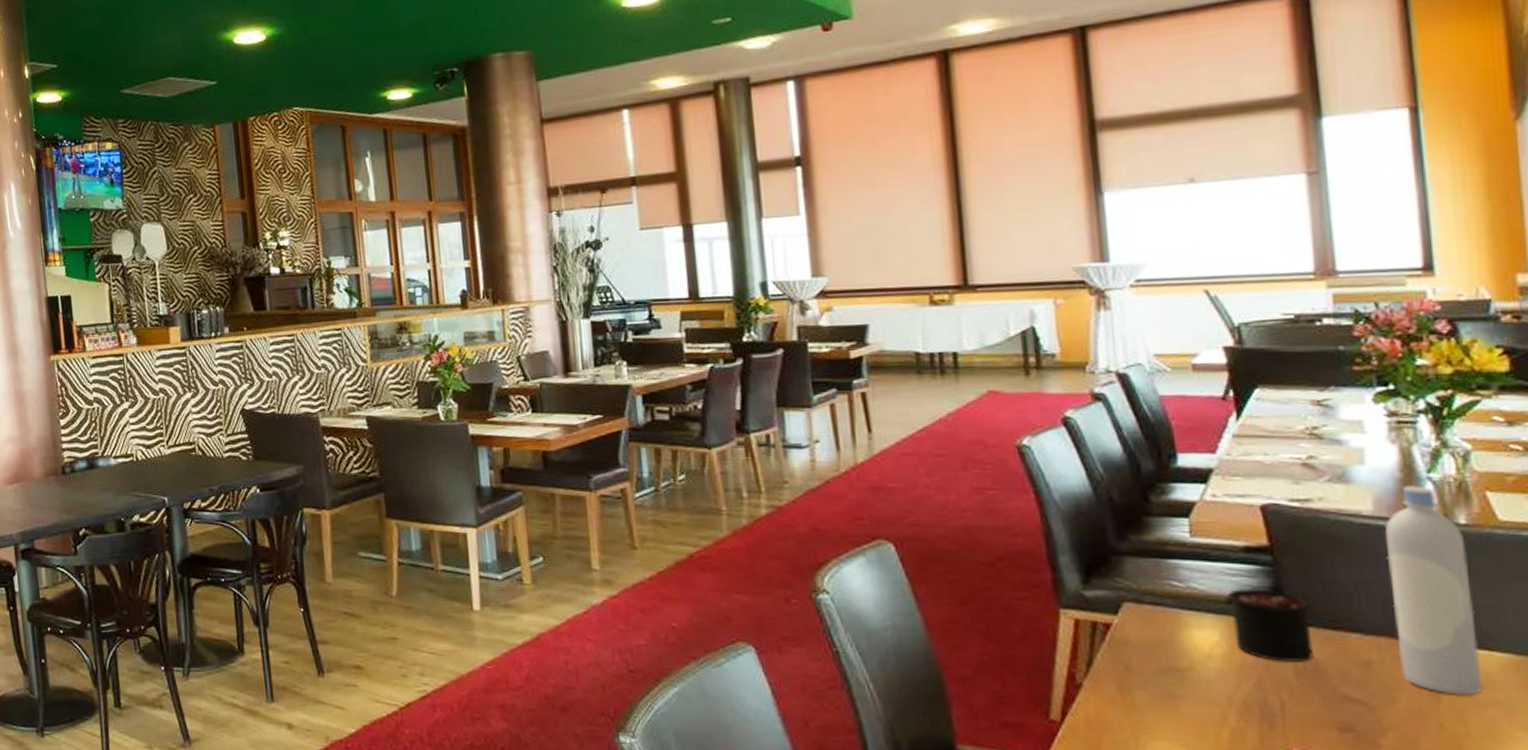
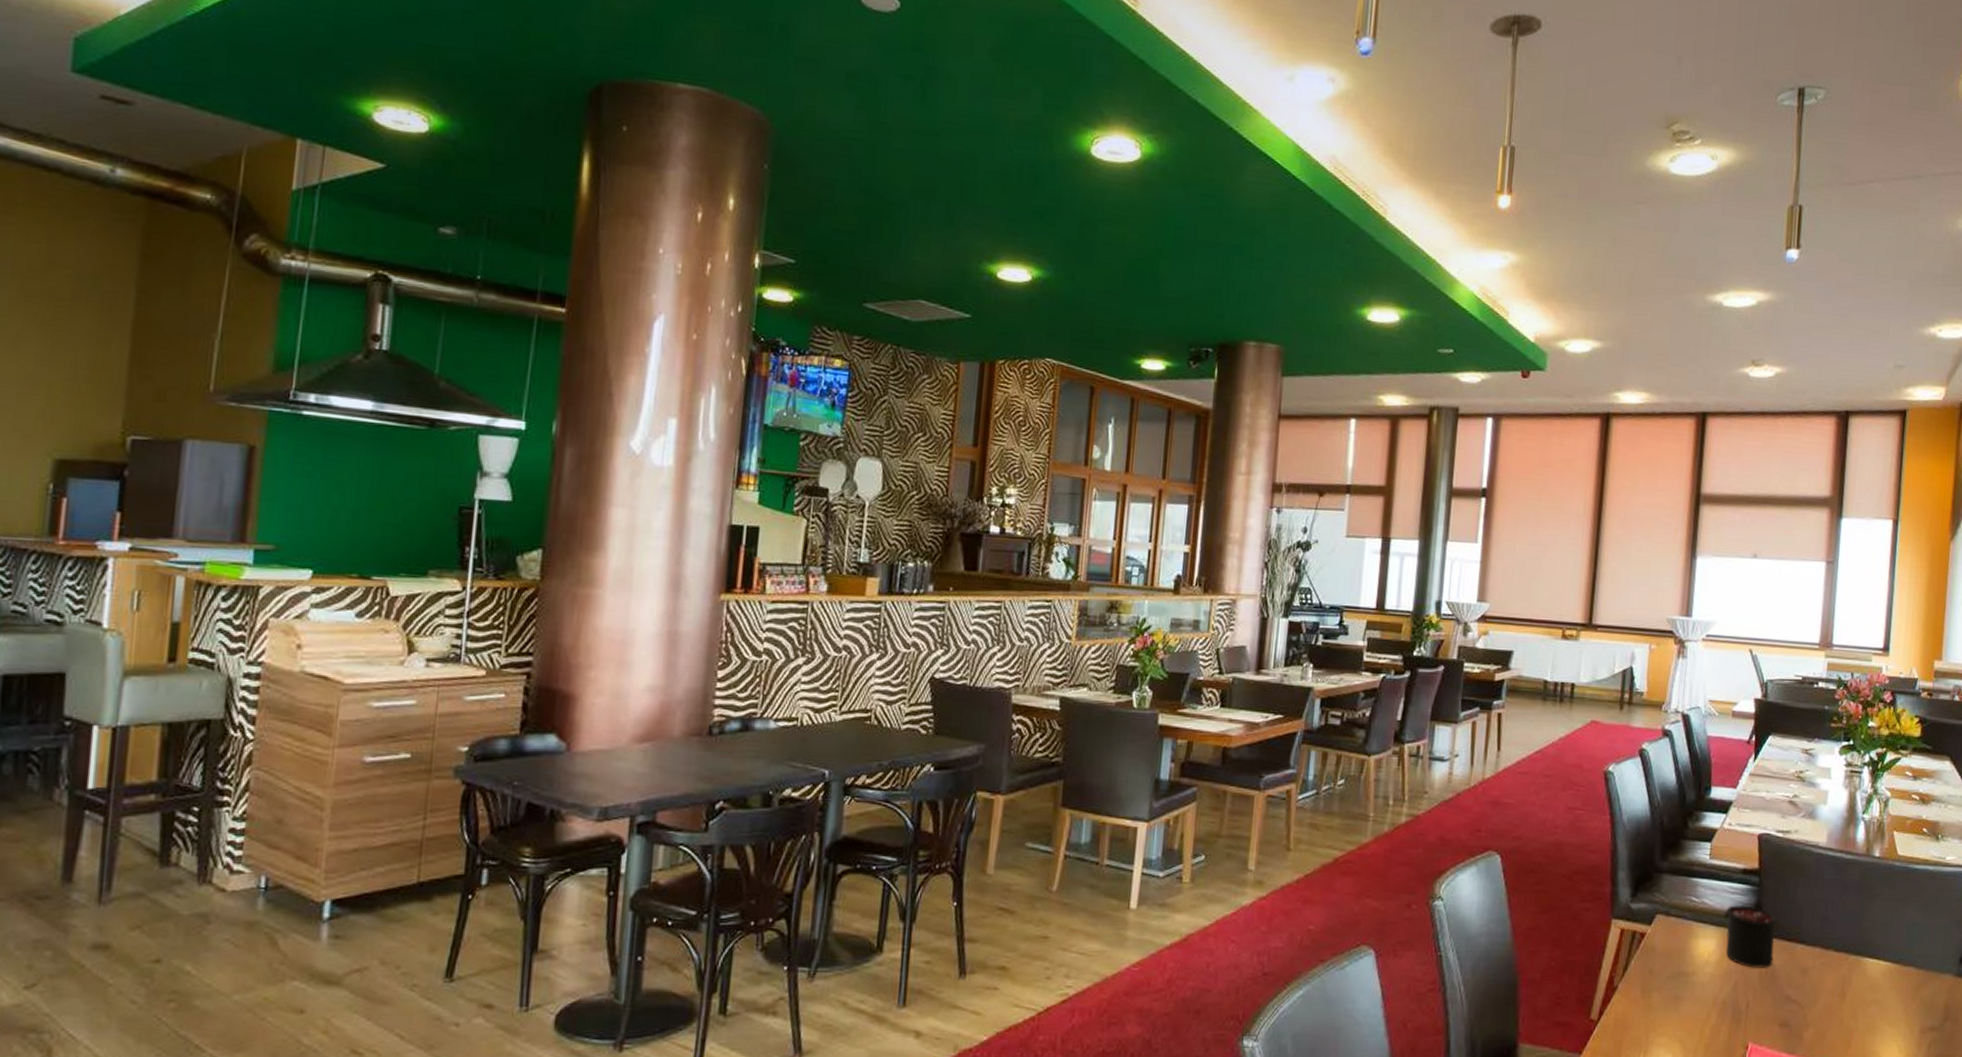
bottle: present [1384,485,1483,695] -> none [1824,824,1877,996]

